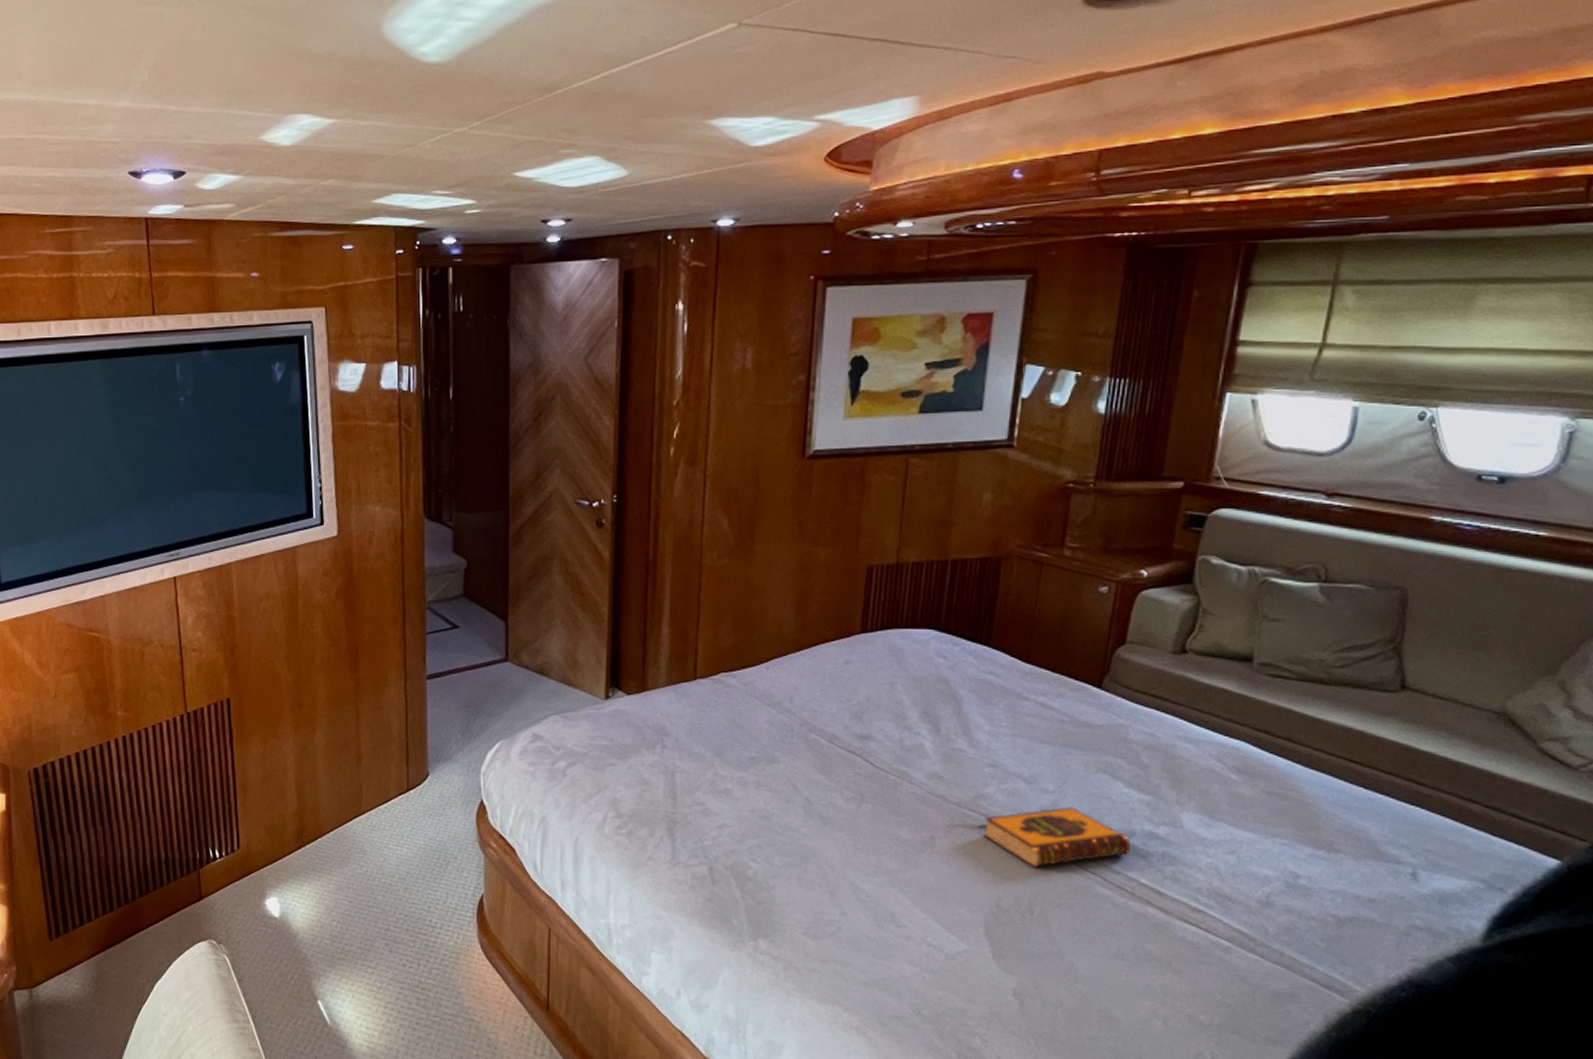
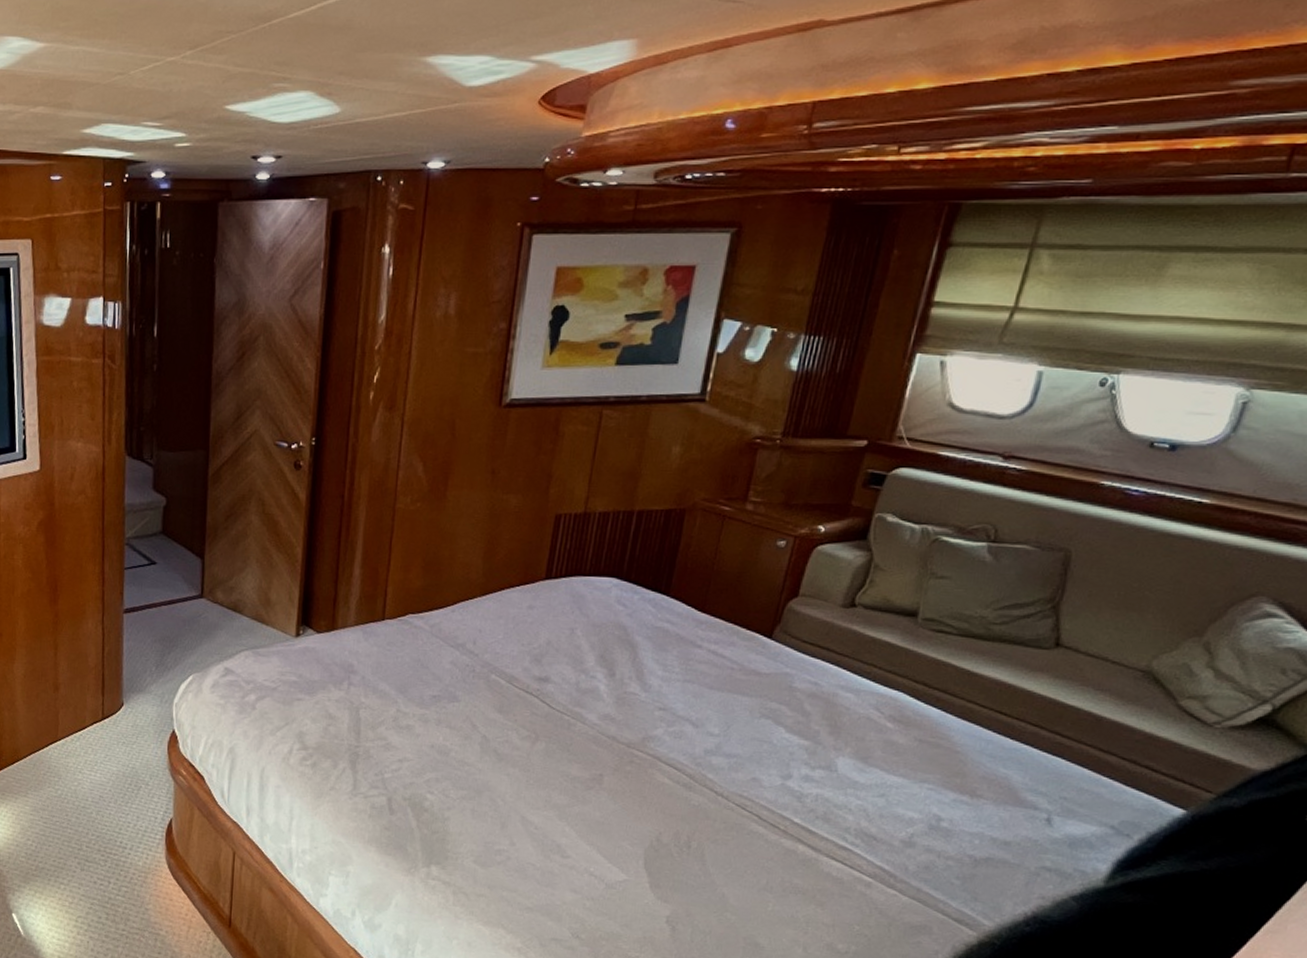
hardback book: present [983,807,1131,868] -> none [649,749,788,806]

